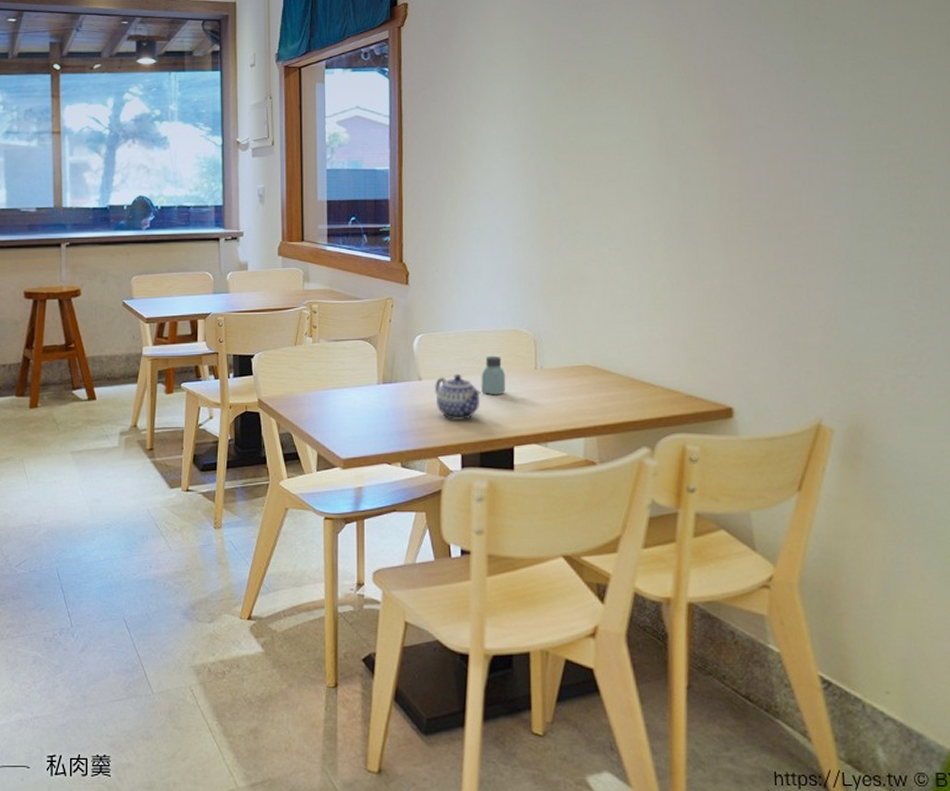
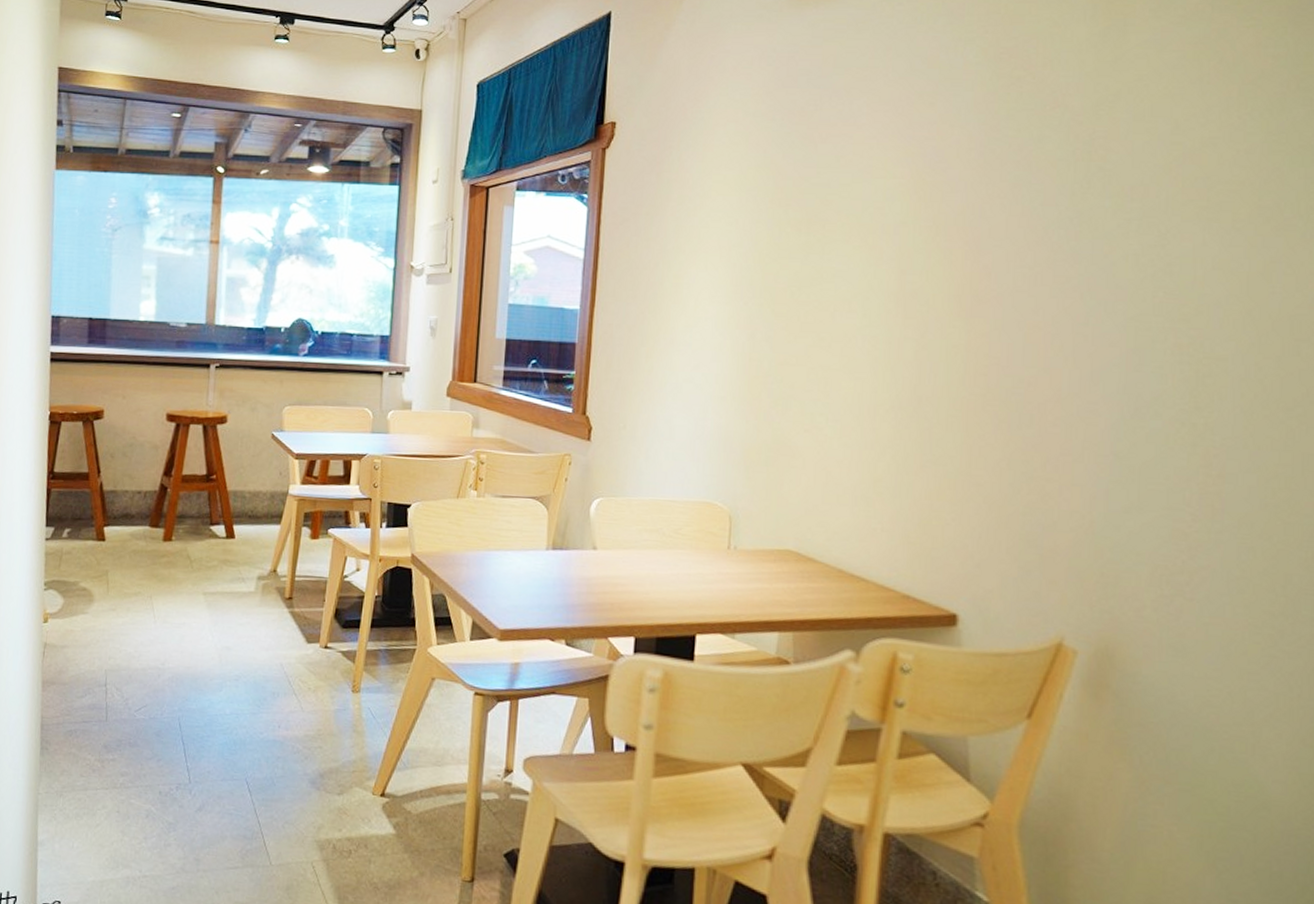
teapot: present [434,373,481,421] -> none [609,546,664,600]
saltshaker: present [481,355,506,396] -> none [664,529,694,575]

